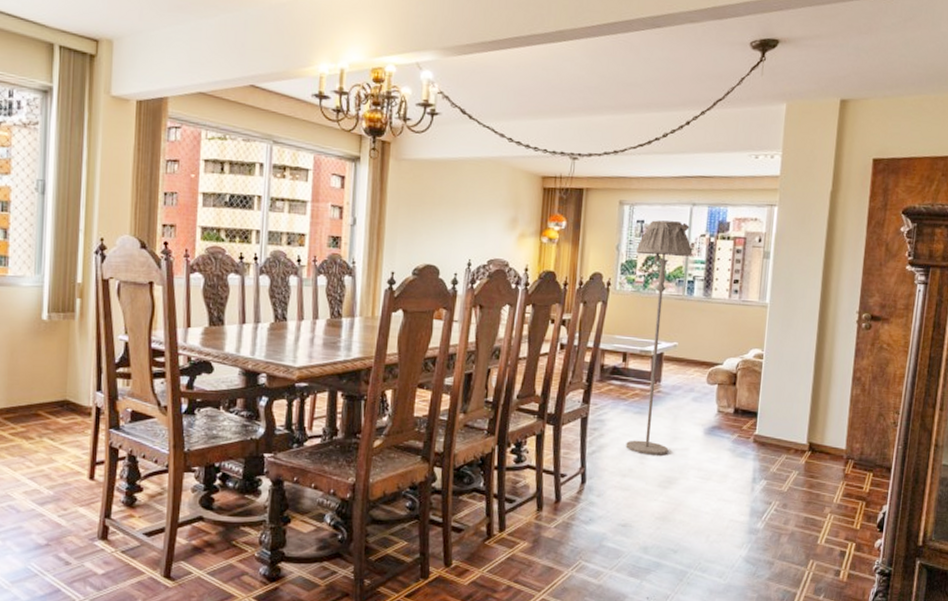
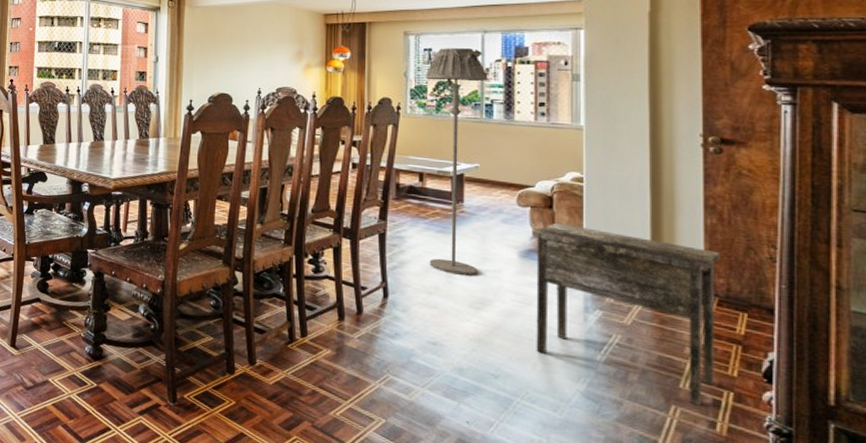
side table: none [710,399,860,558] -> present [532,222,721,406]

